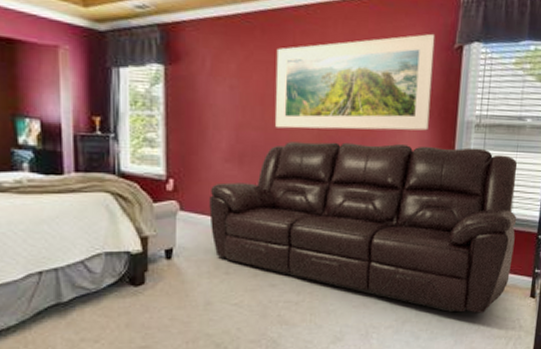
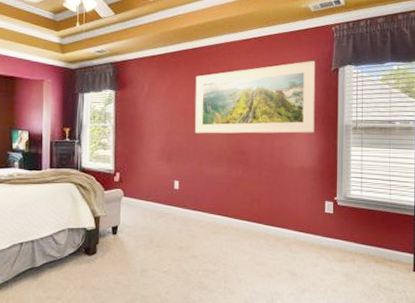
sofa: present [209,141,518,313] -> none [145,143,395,285]

